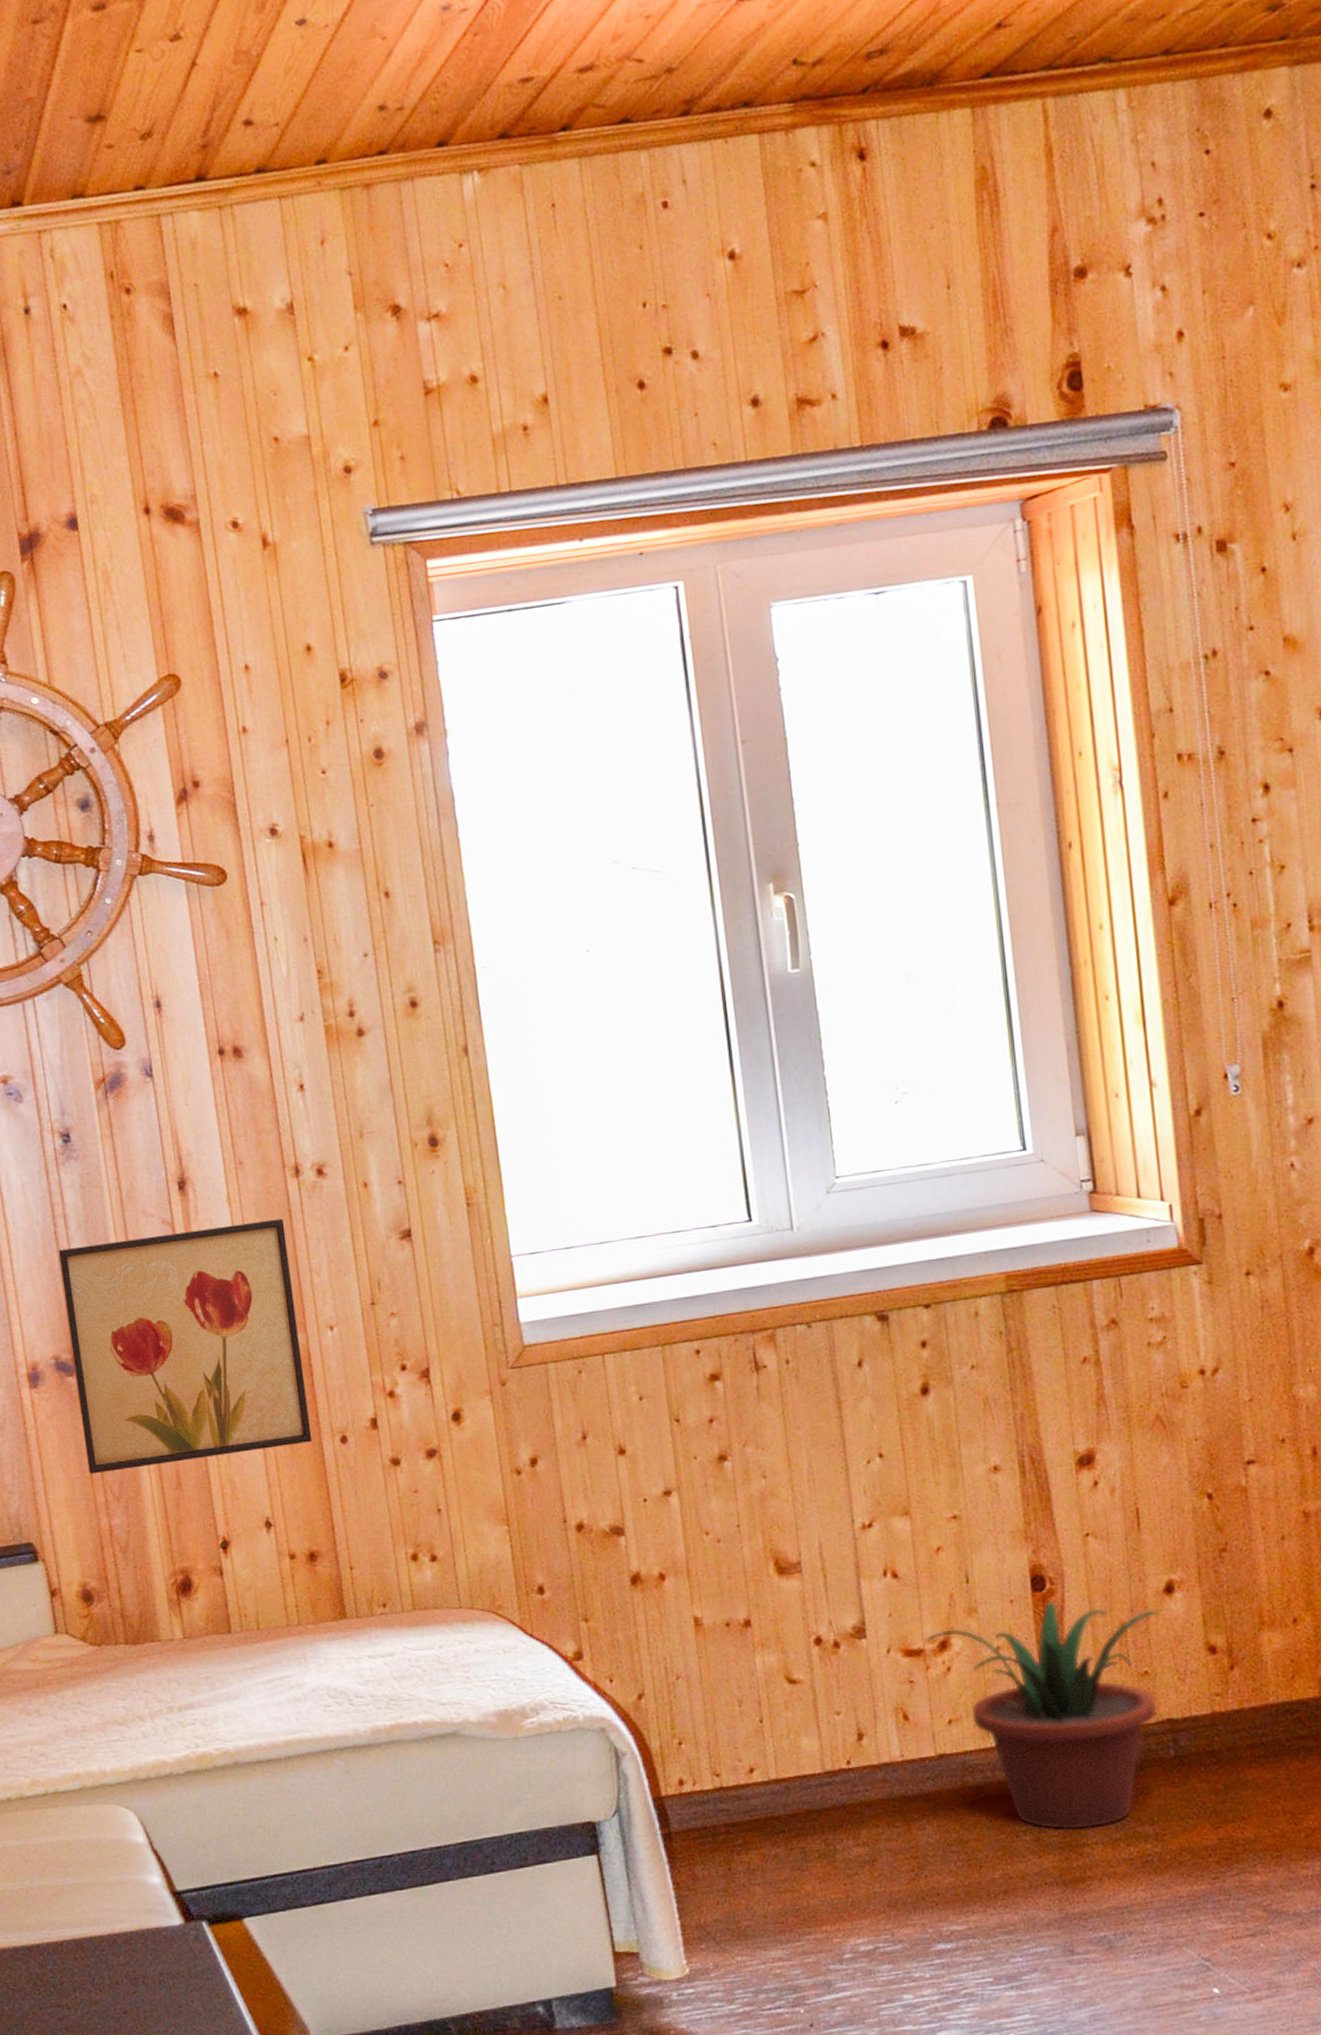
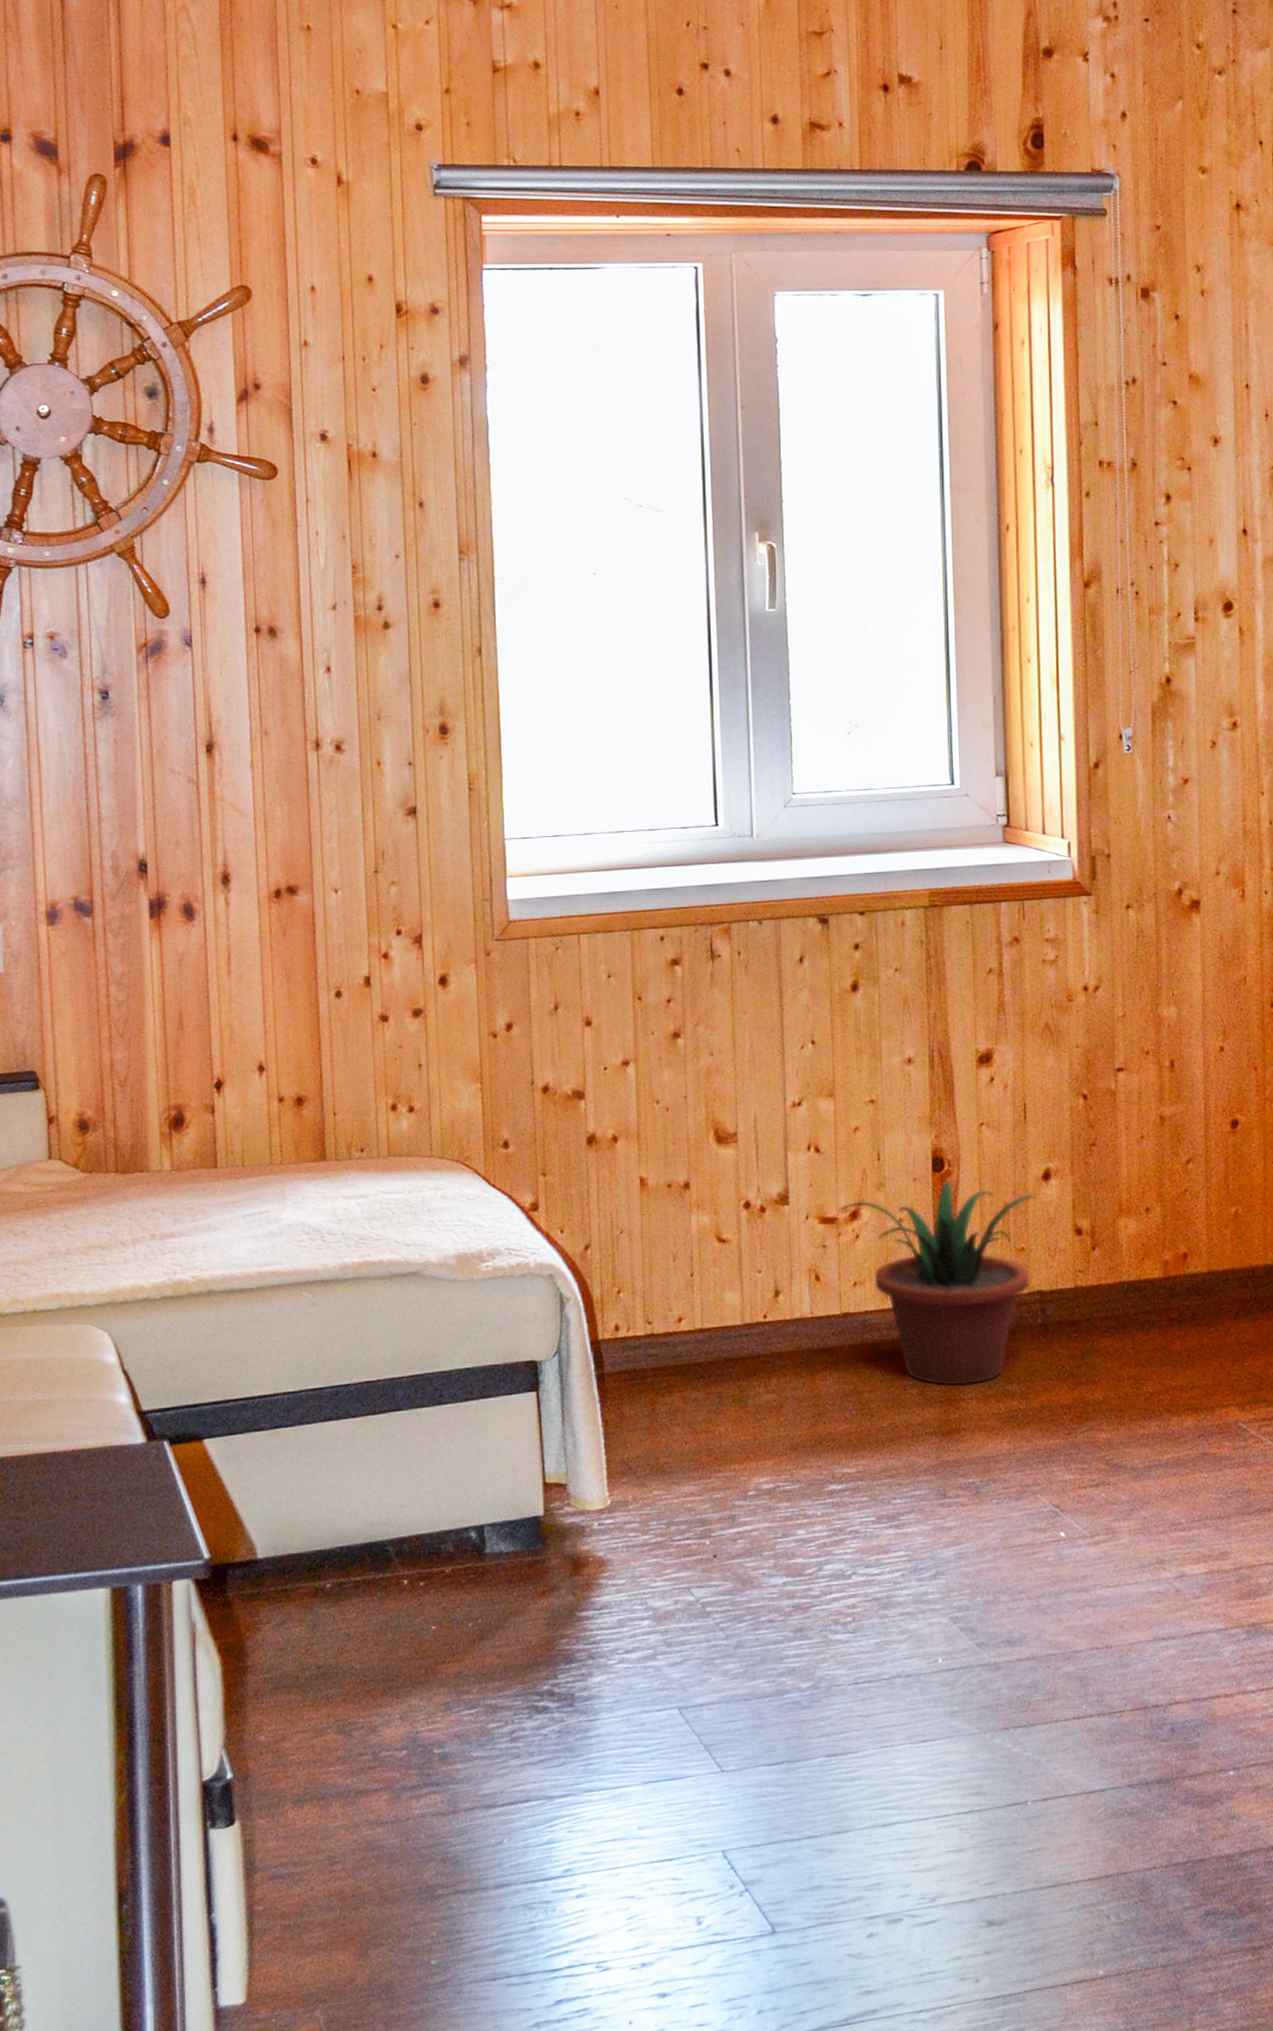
wall art: present [58,1218,313,1475] -> none [87,787,309,1010]

